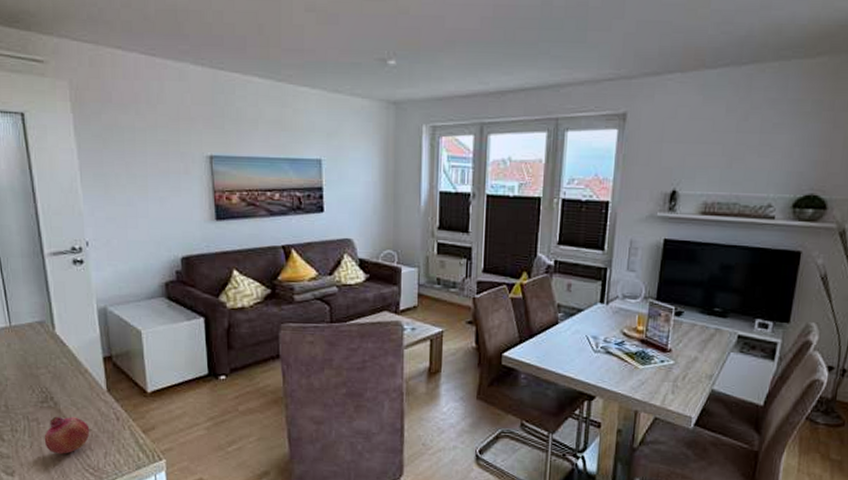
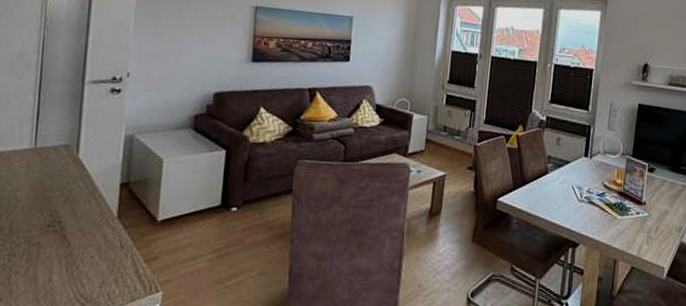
fruit: present [44,416,90,454] -> none [40,241,92,282]

